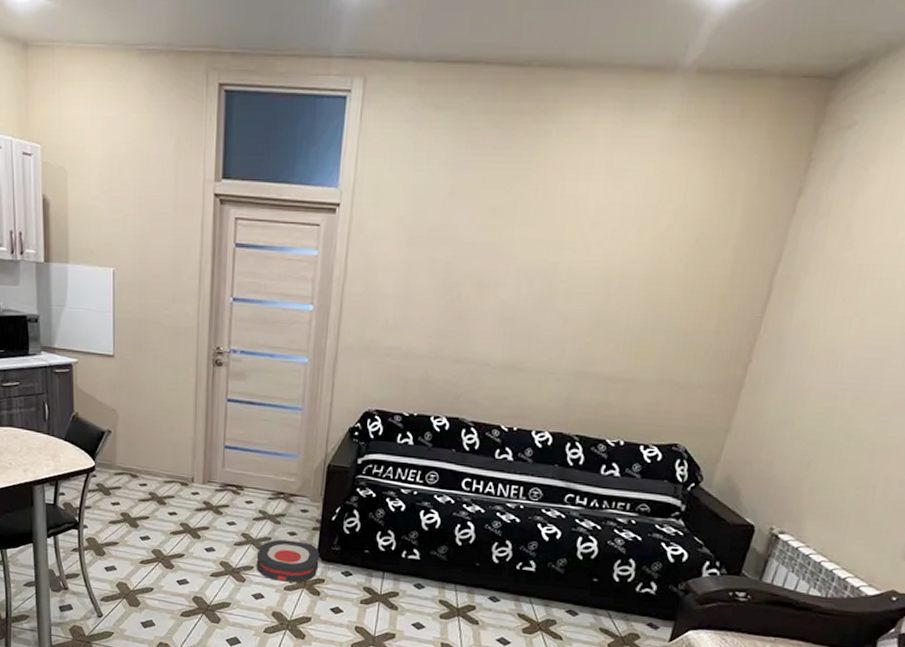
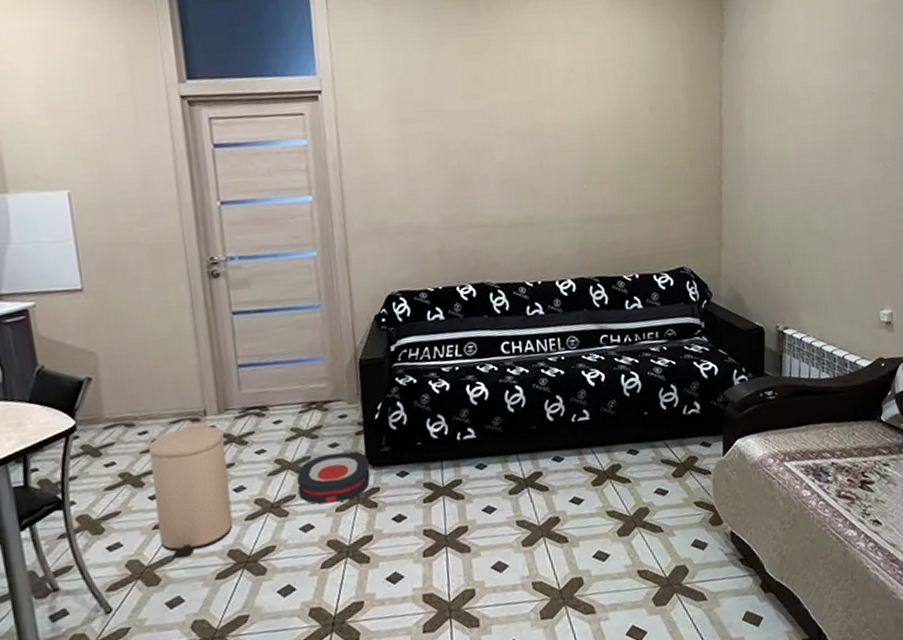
pedal bin: none [144,486,204,593] -> present [148,422,233,559]

